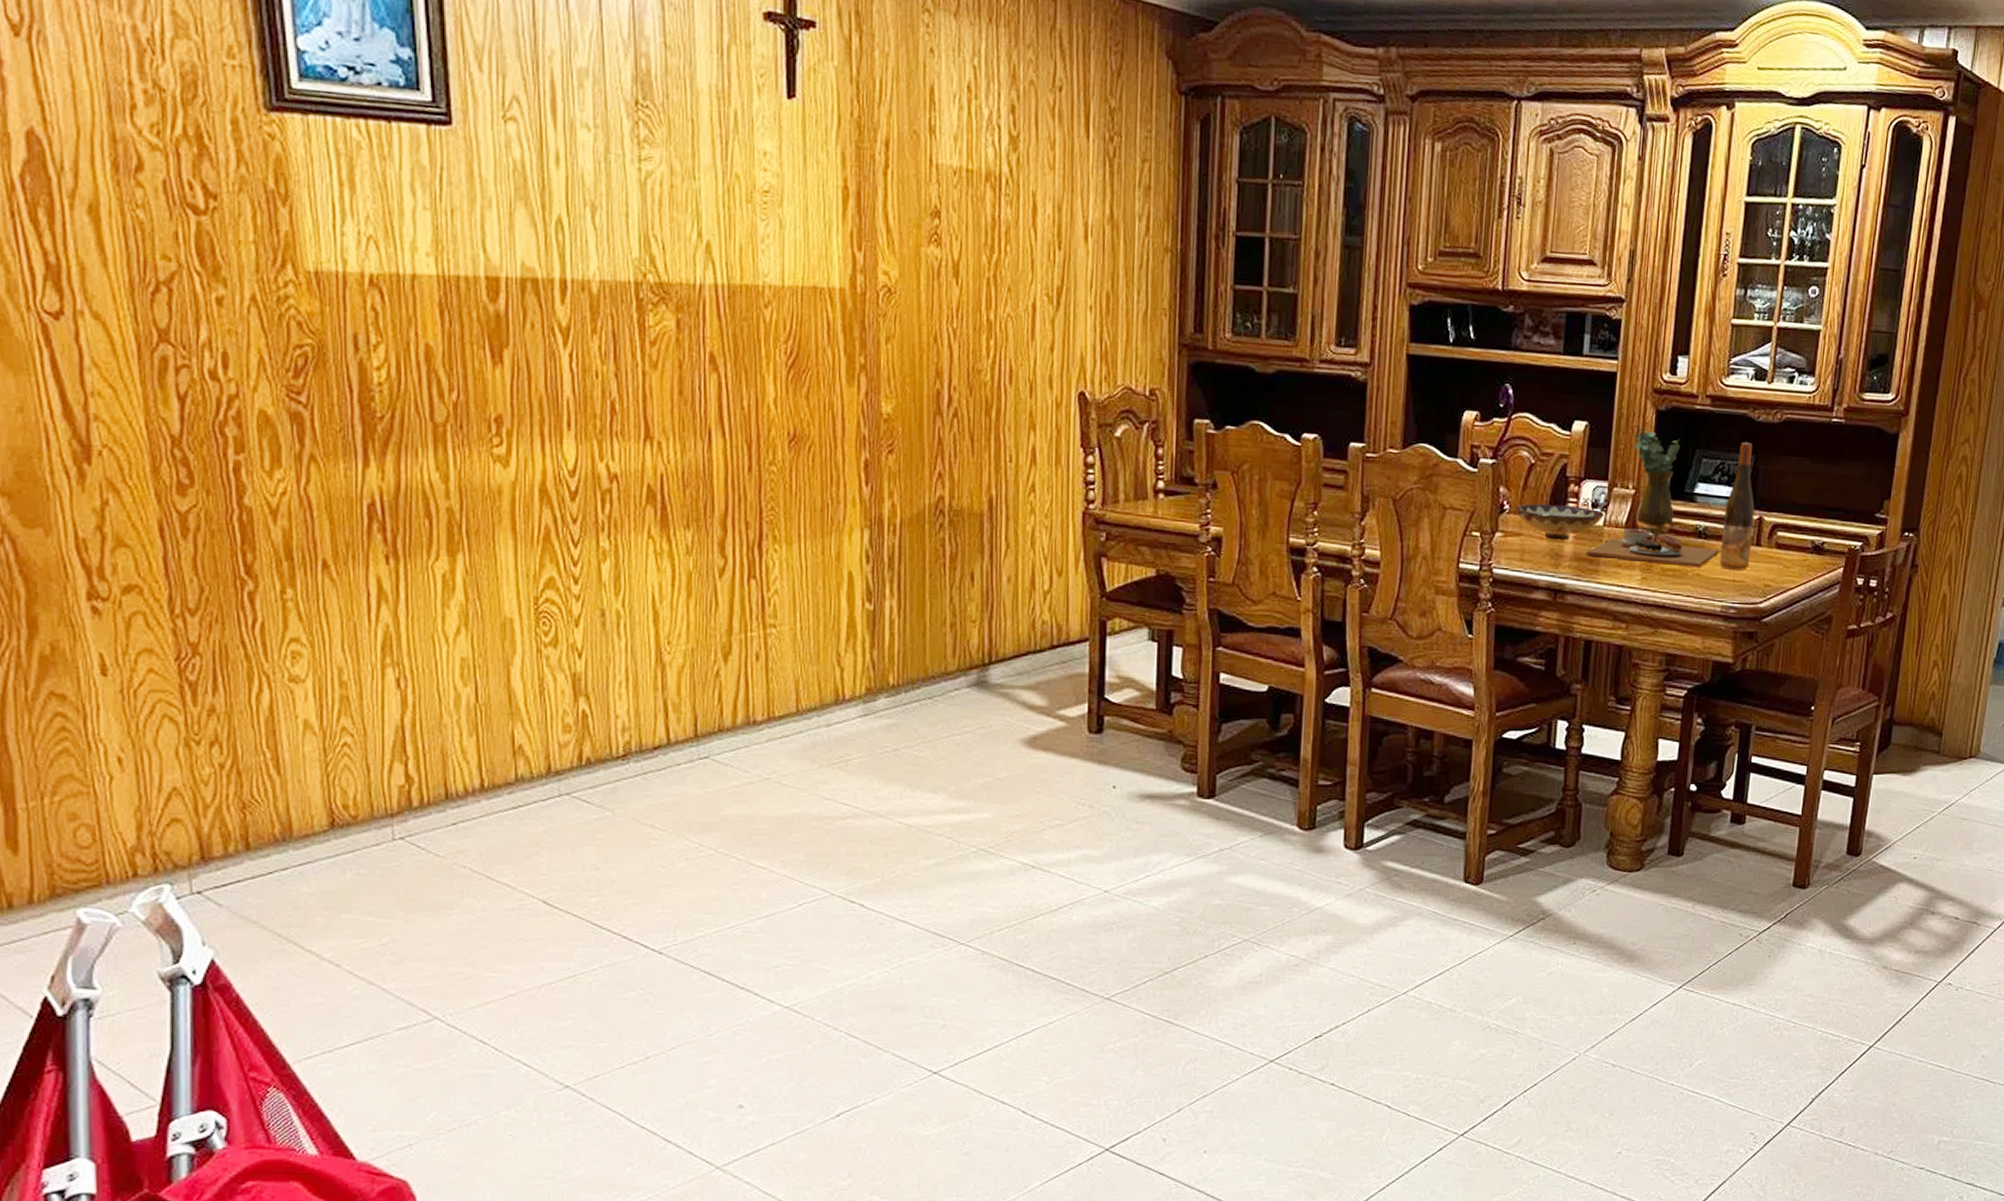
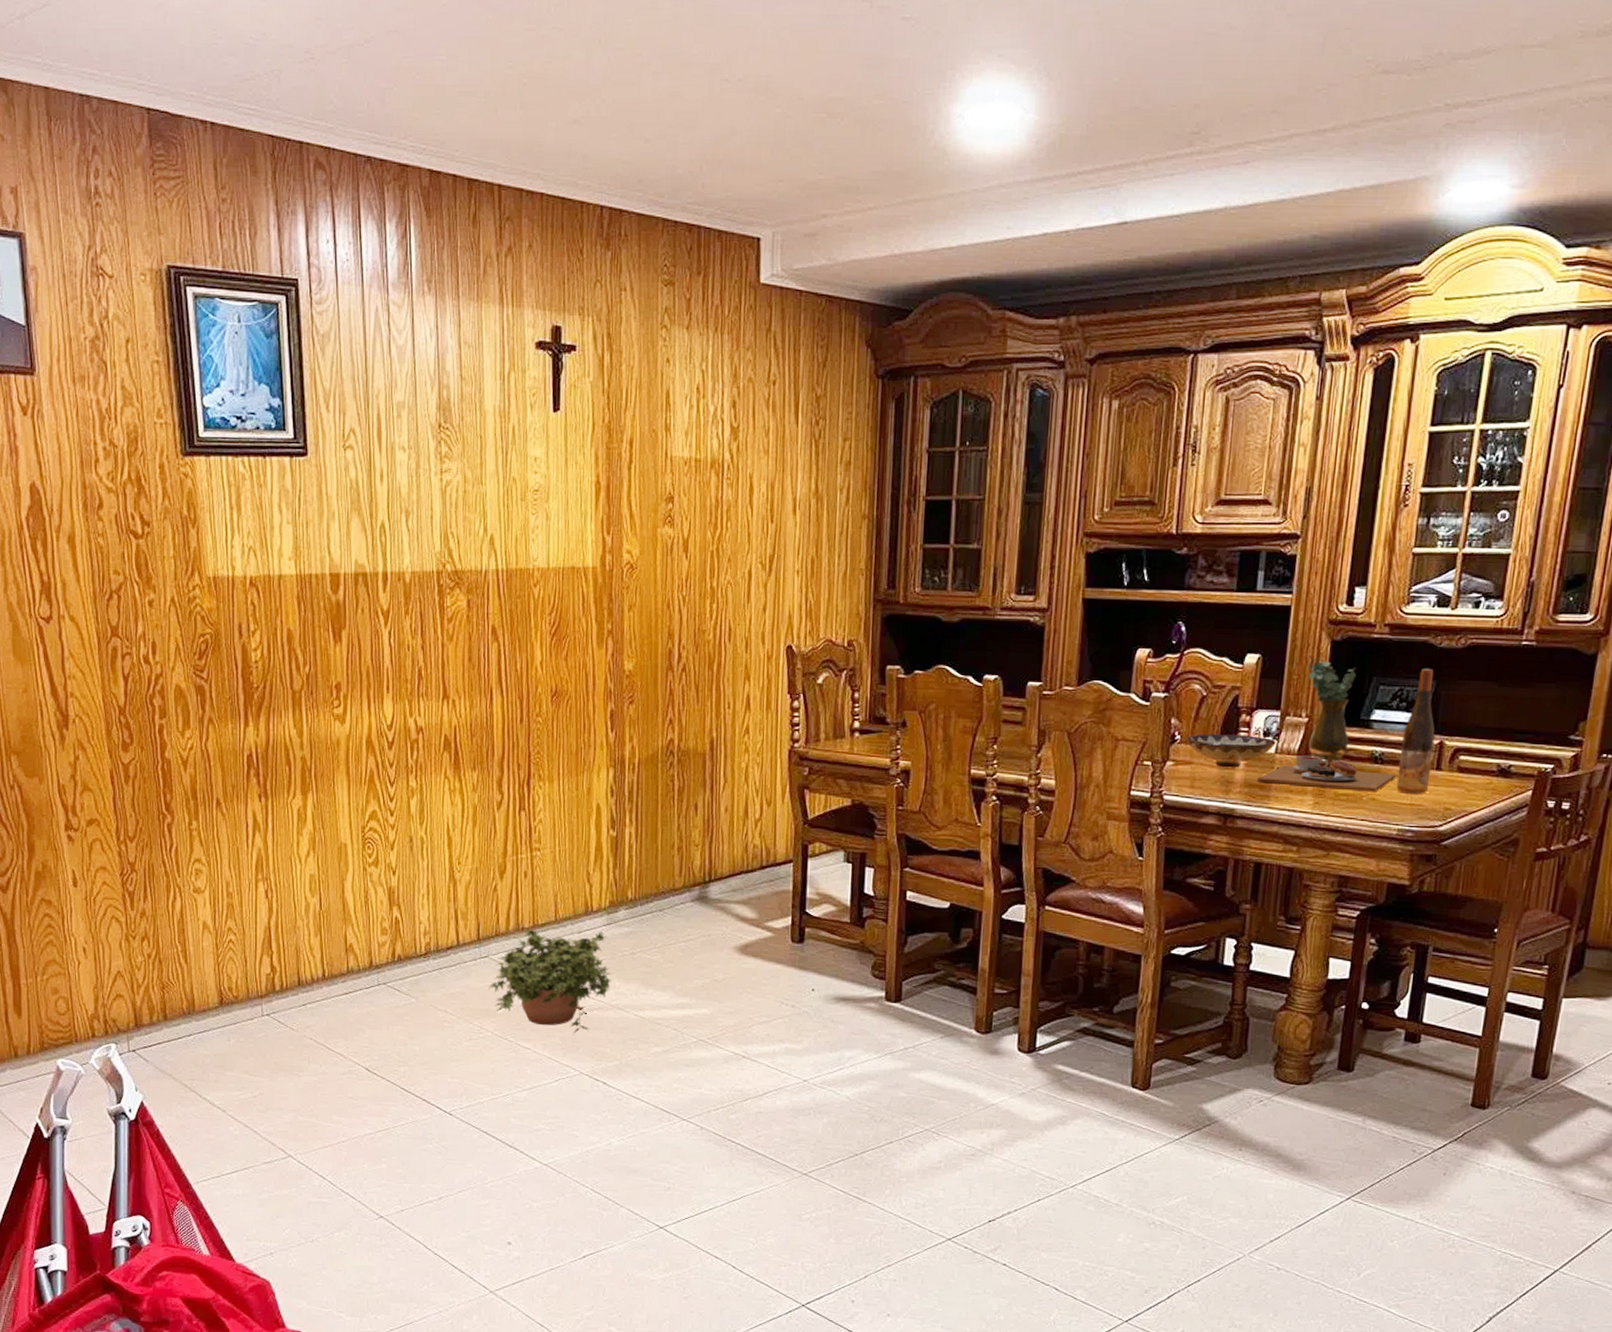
potted plant: none [708,722,871,848] -> present [487,929,613,1034]

